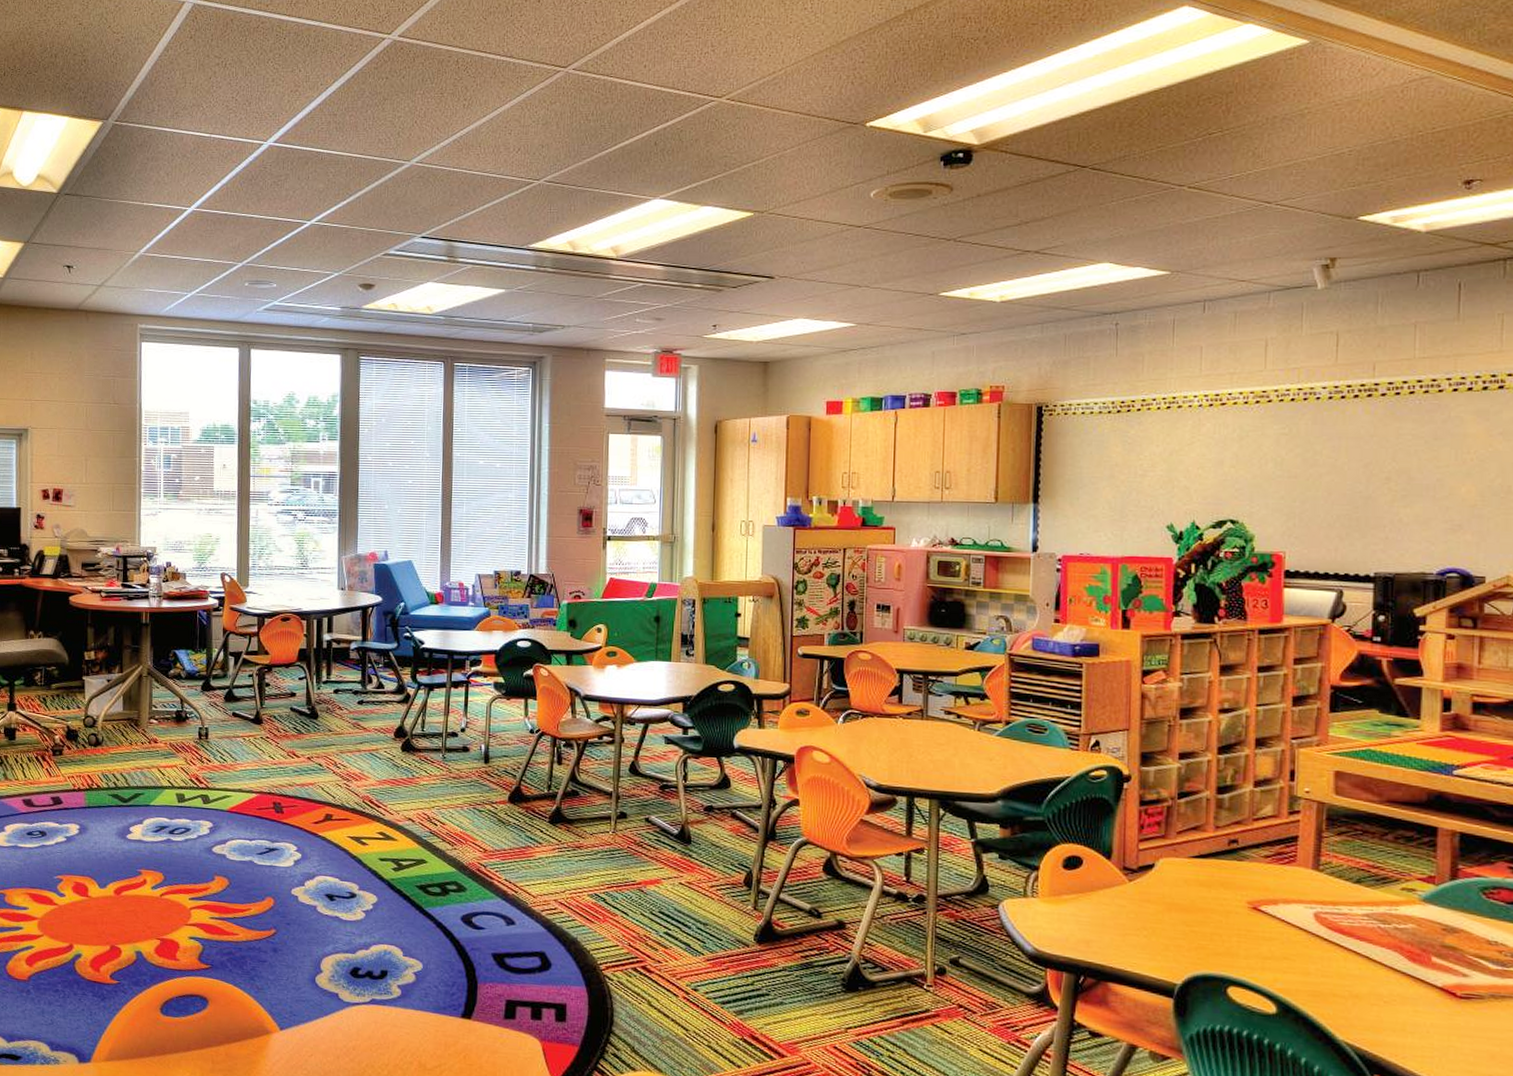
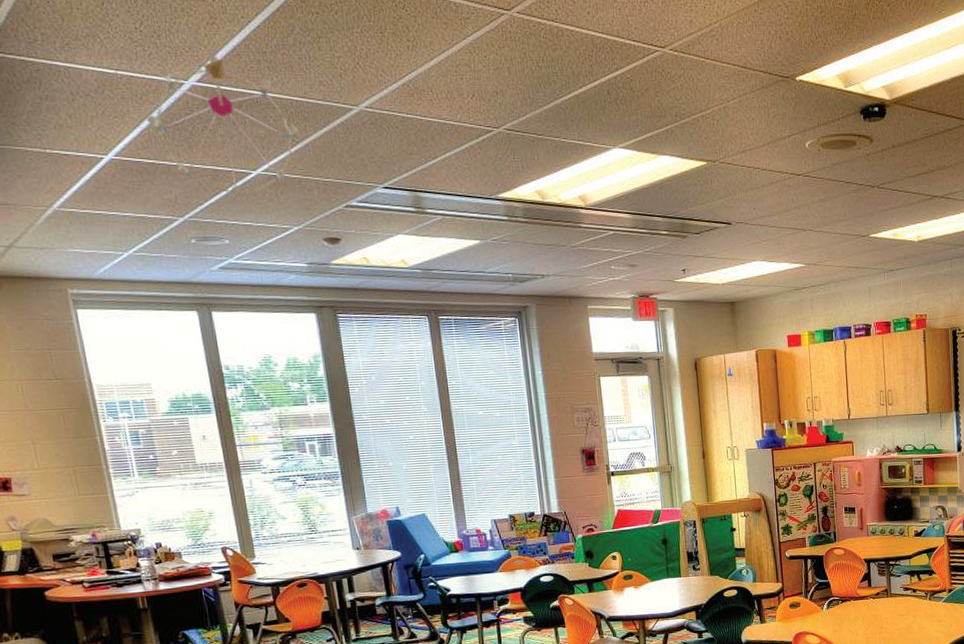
ceiling mobile: none [226,117,354,243] -> present [146,54,300,195]

